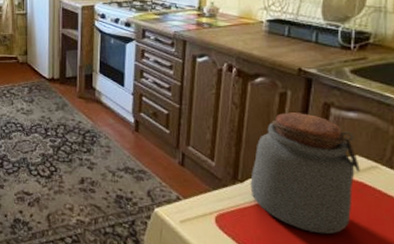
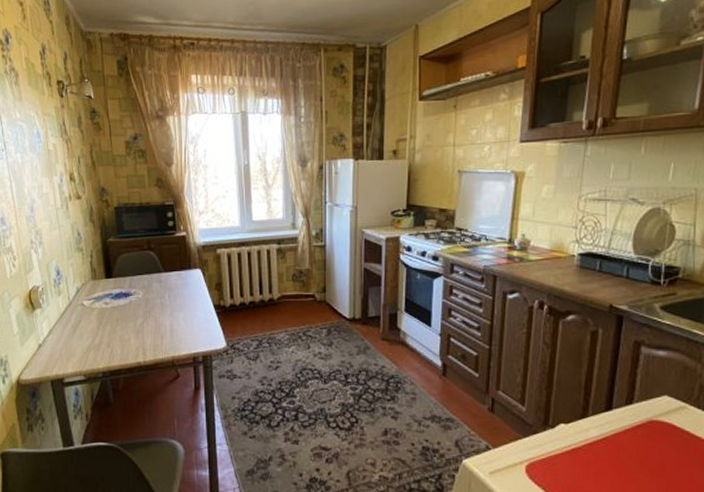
jar: present [250,112,360,235] -> none [561,352,669,480]

